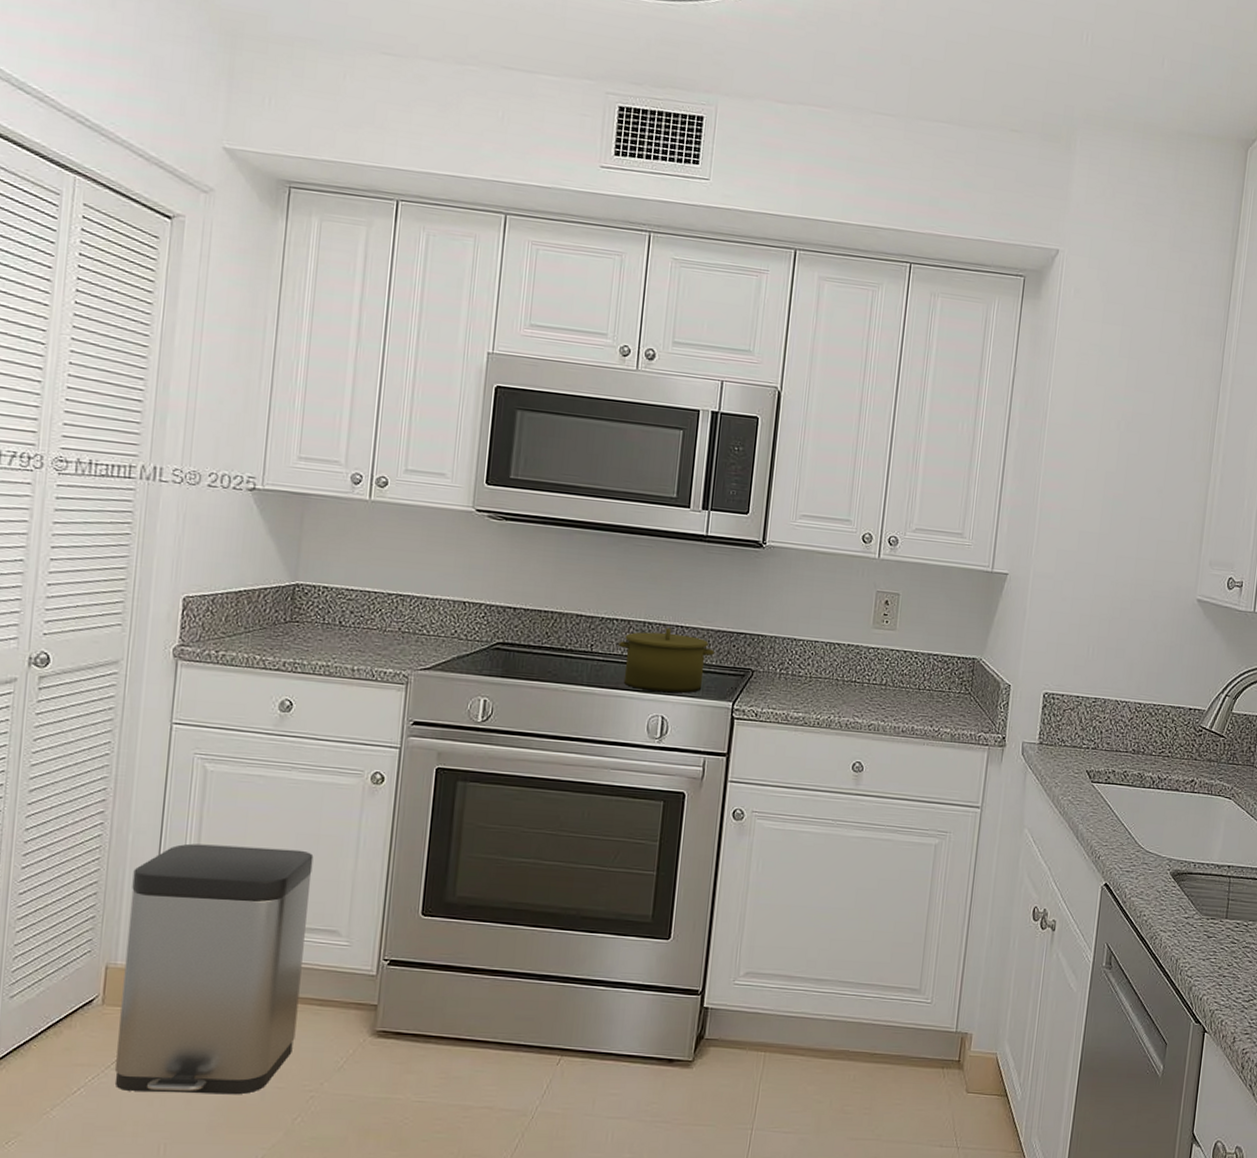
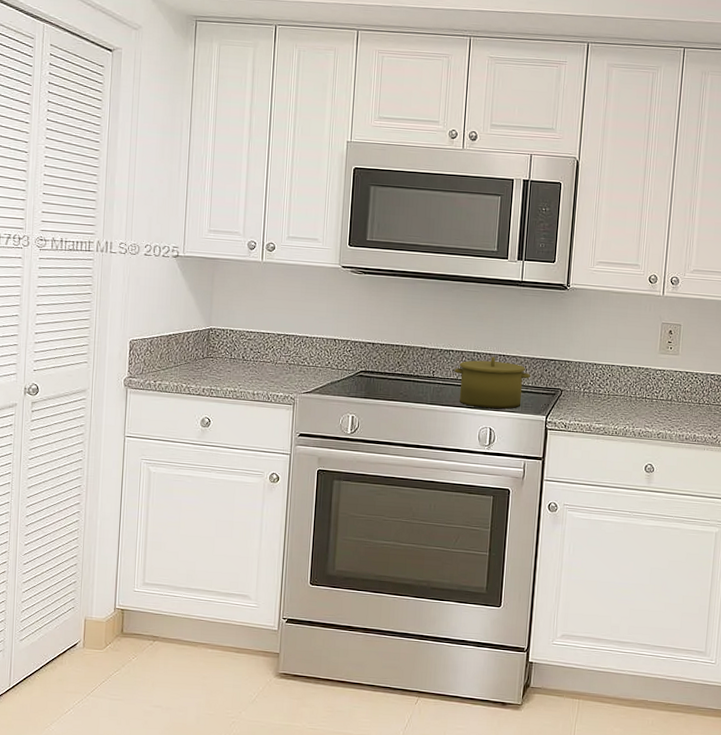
pedal bin: present [115,843,314,1094] -> none [94,527,229,718]

